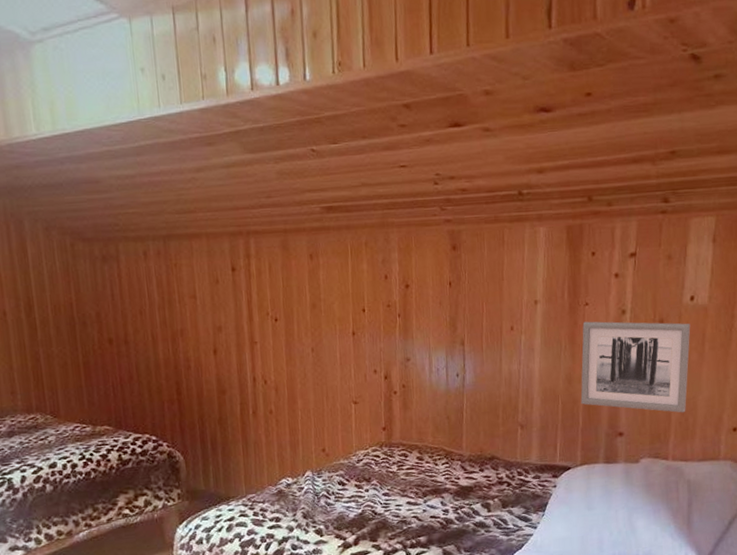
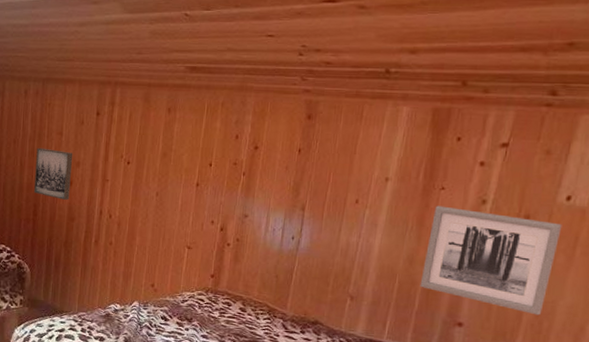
wall art: none [169,315,216,372] -> present [34,147,73,200]

